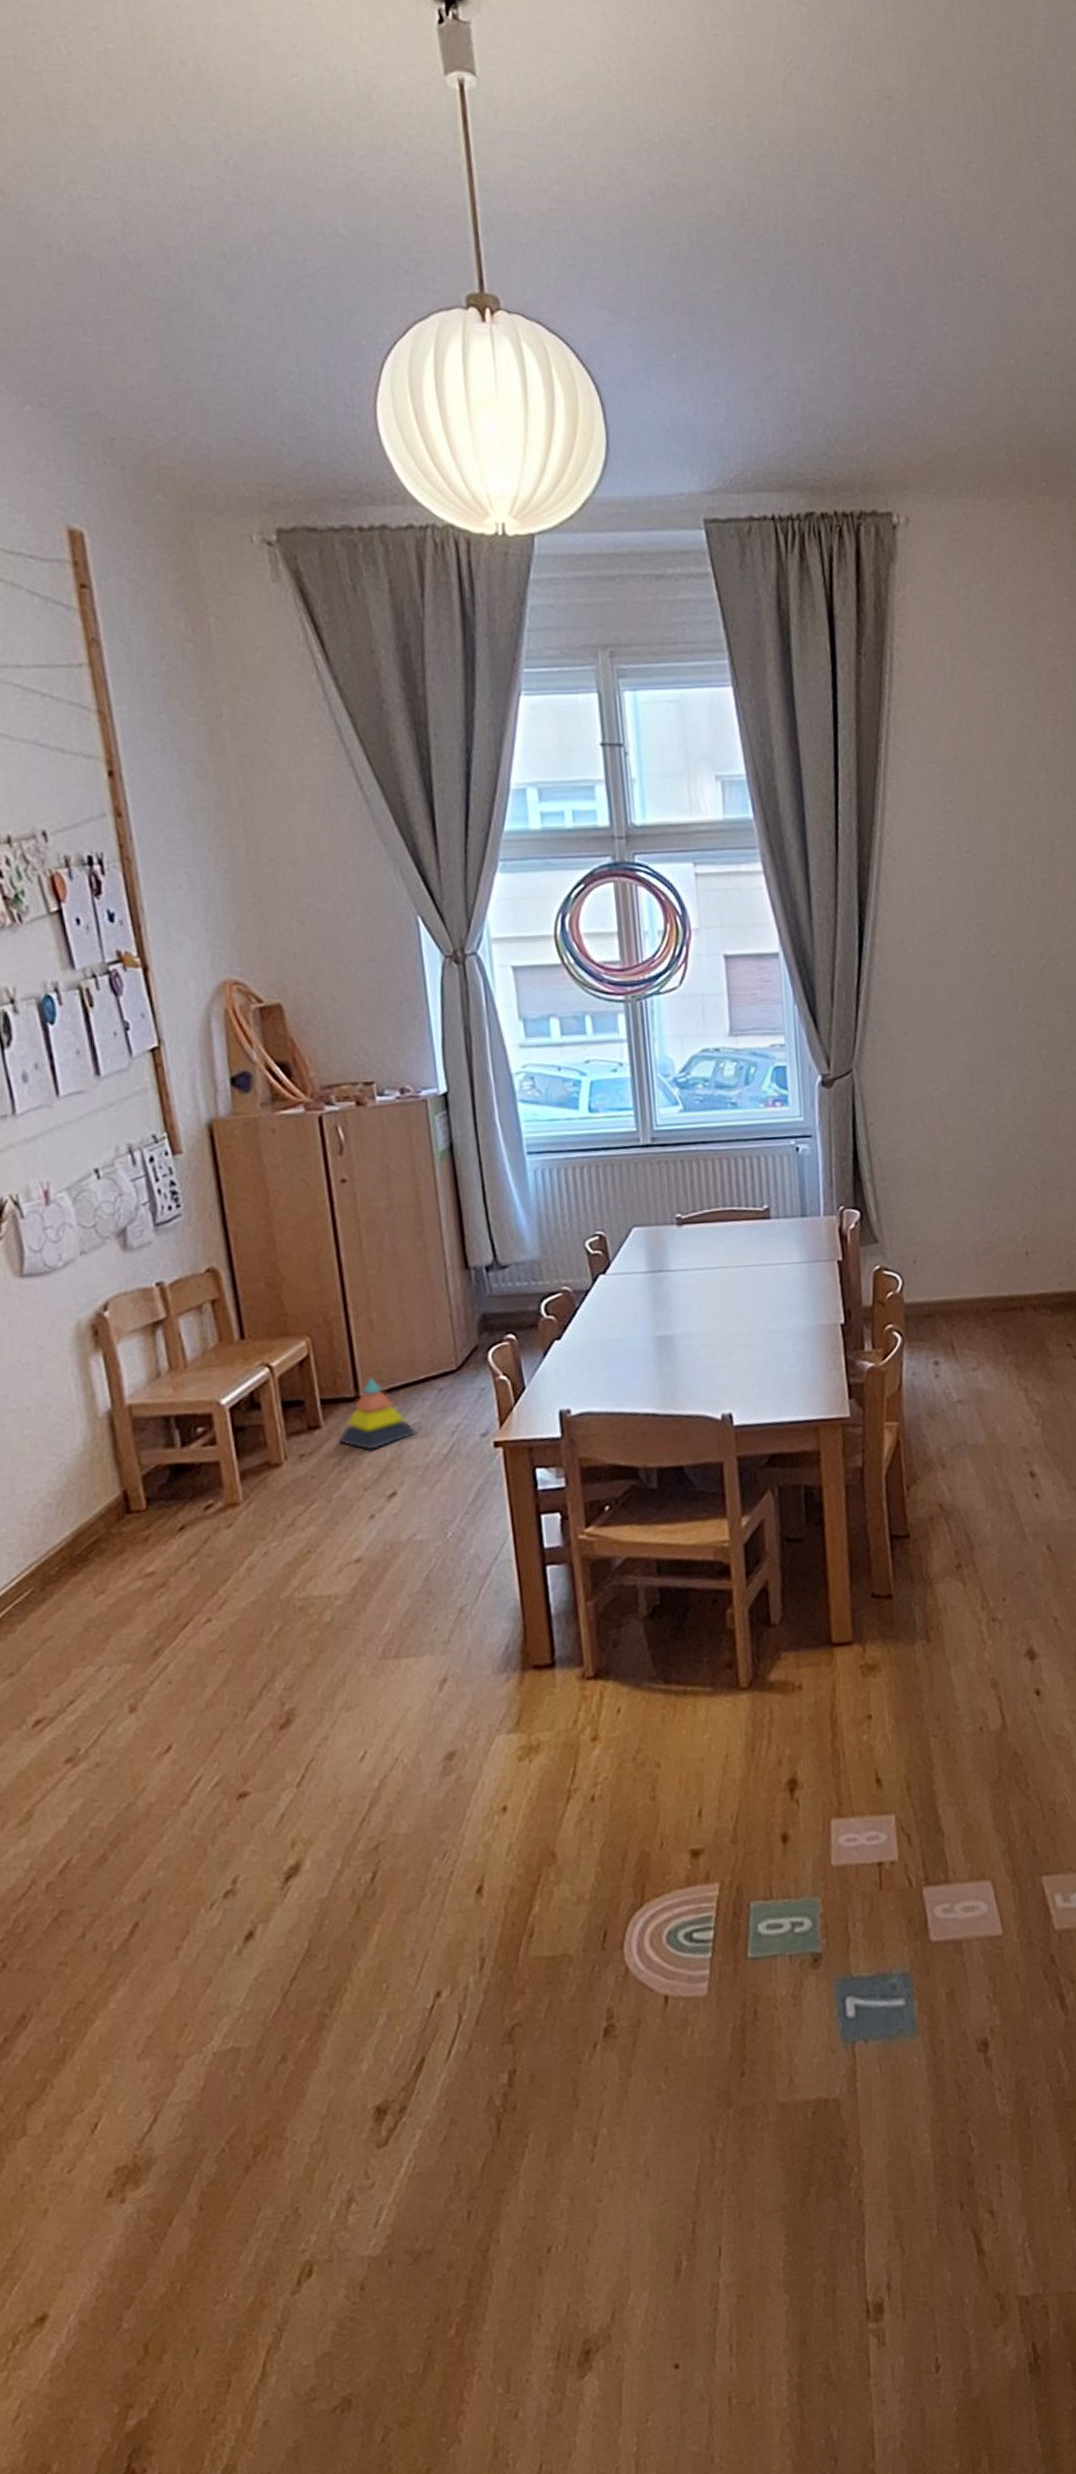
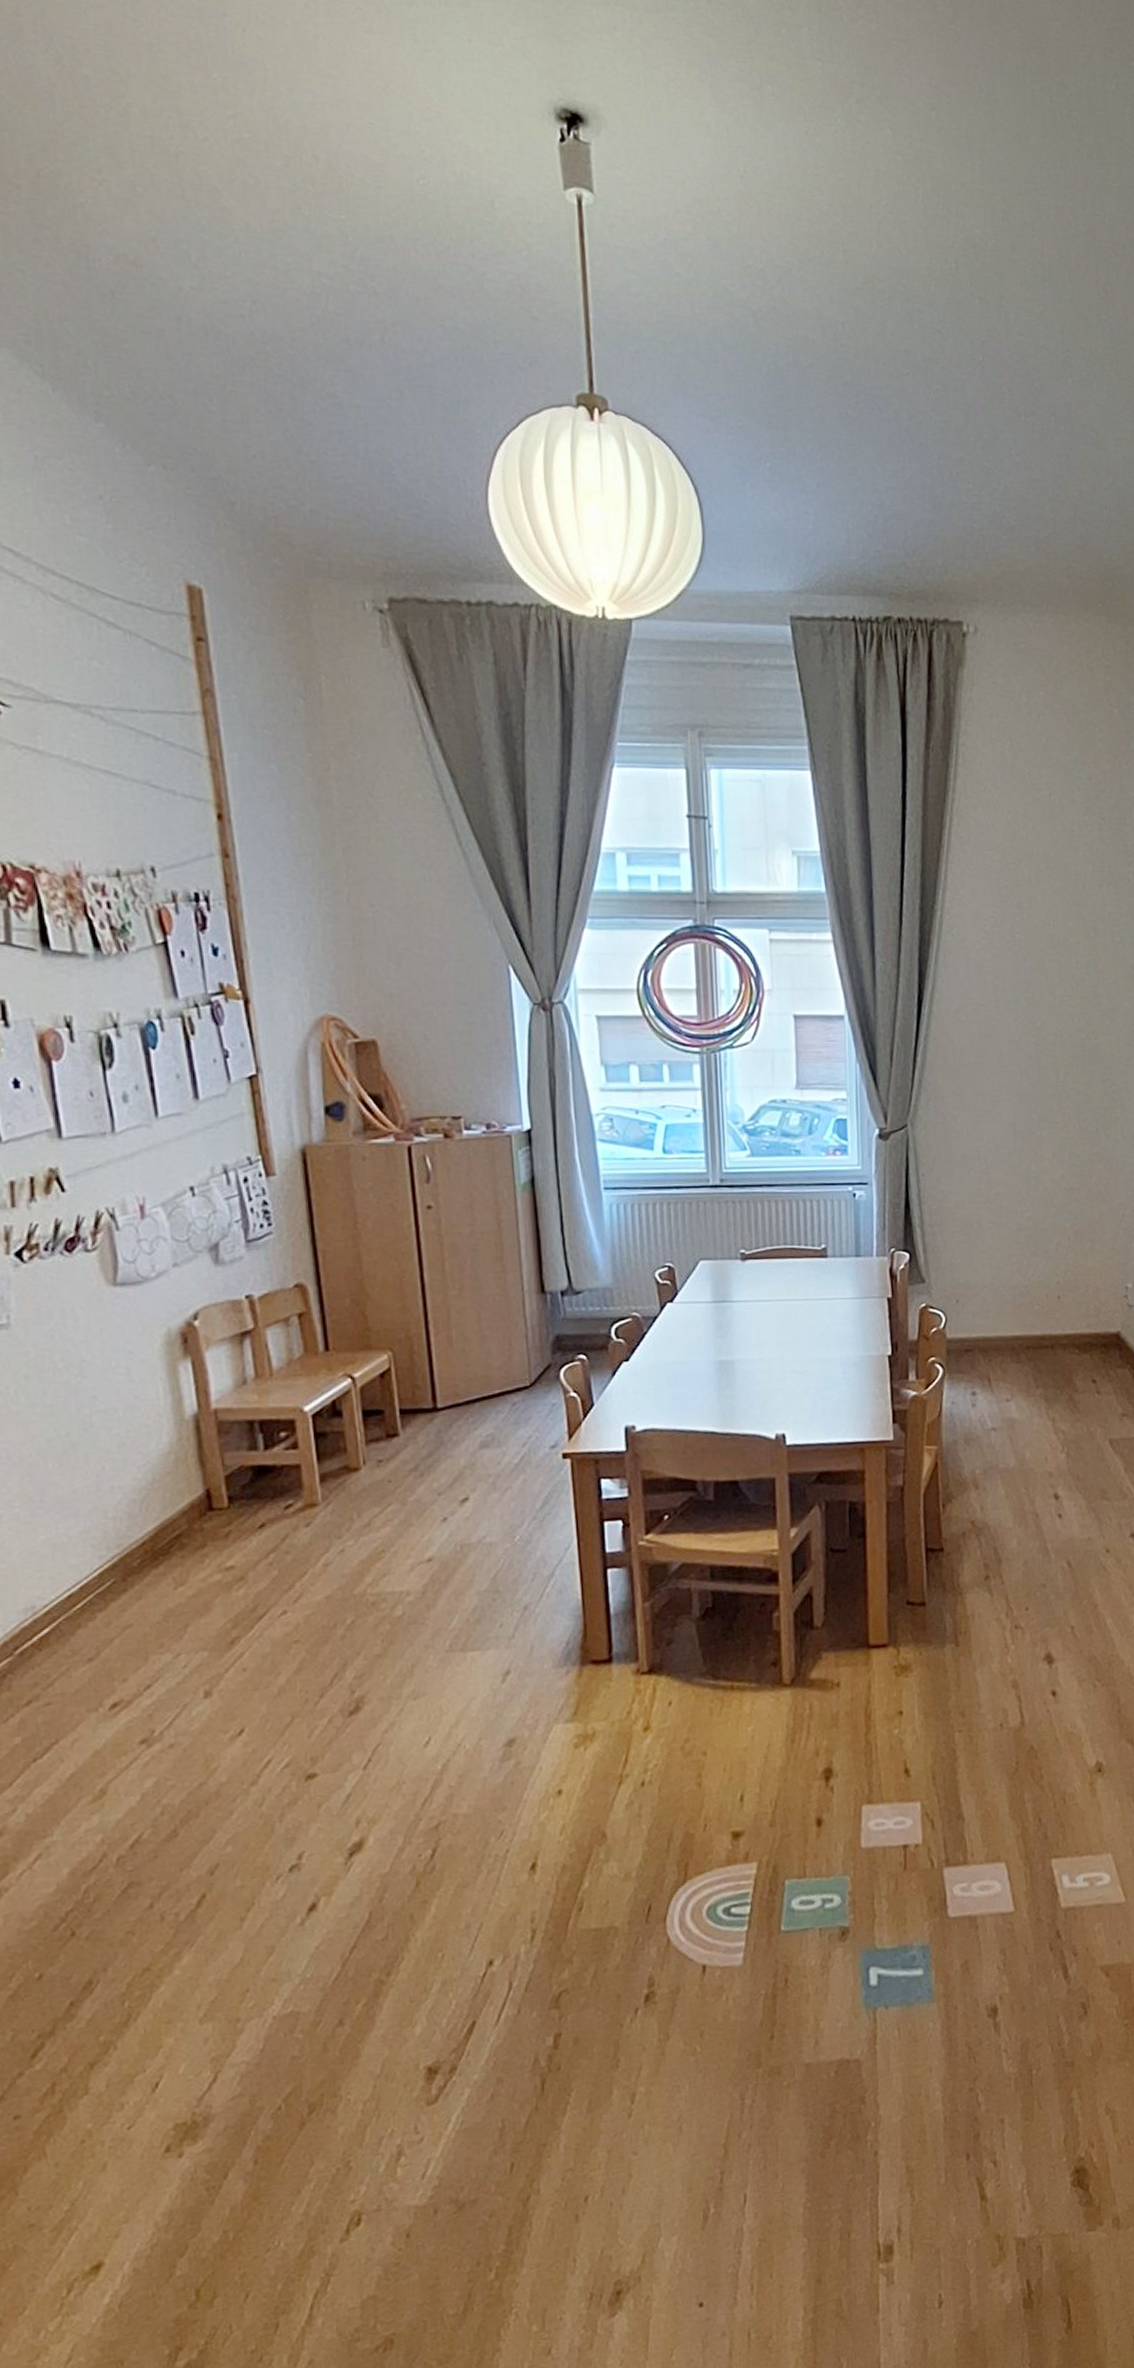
stacking toy: present [338,1377,417,1452] -> none [415,1390,491,1459]

